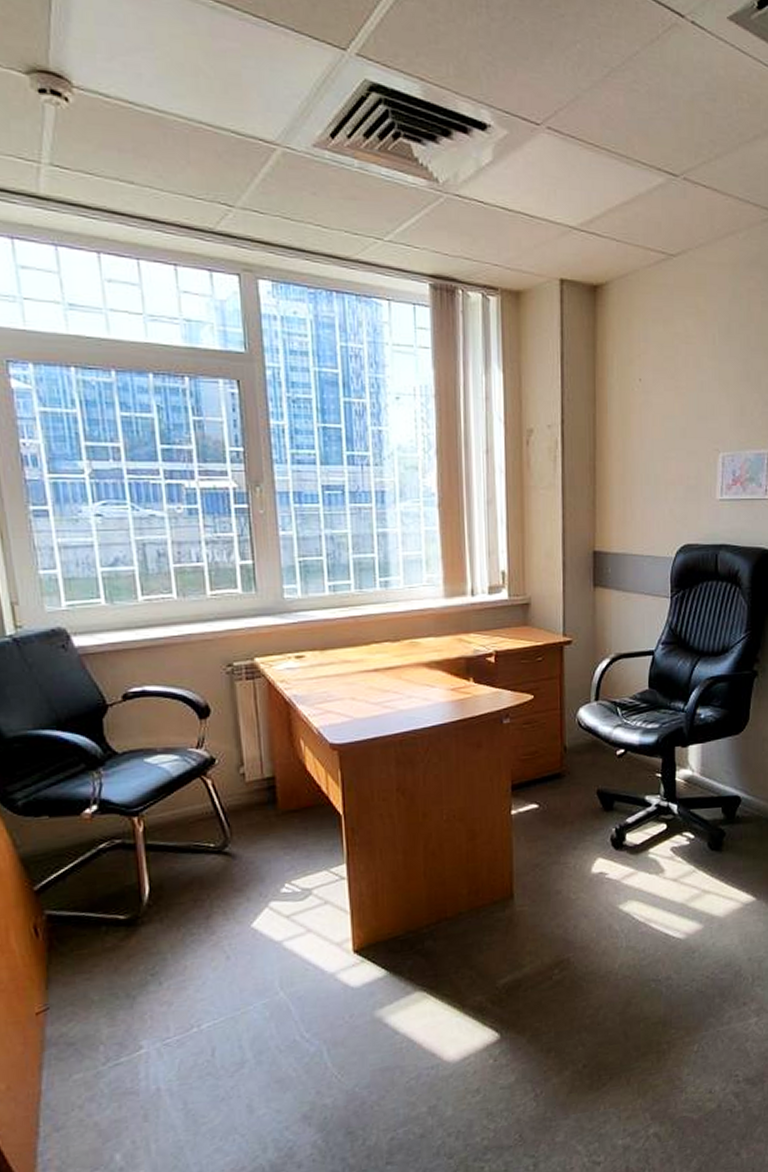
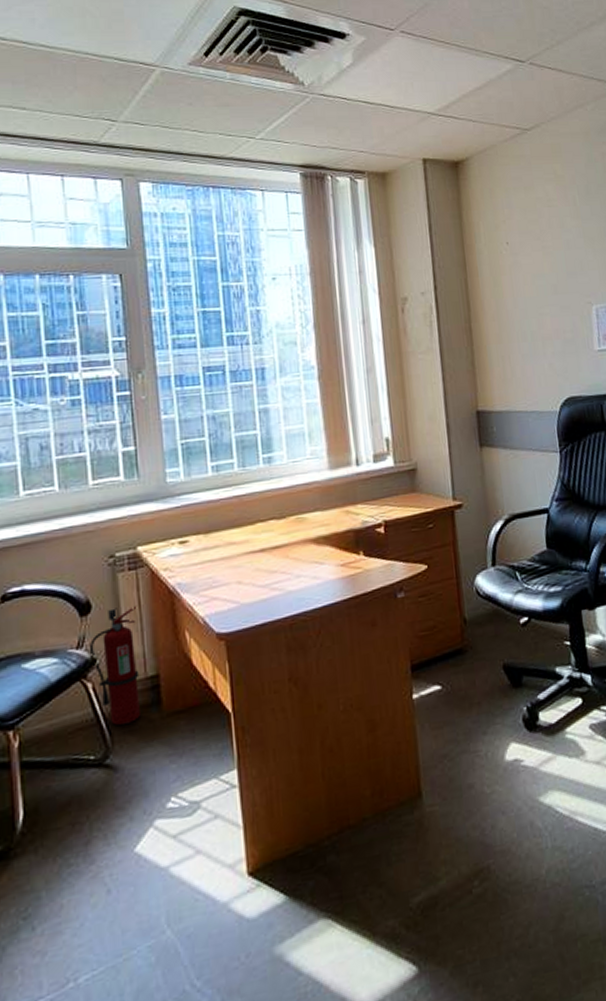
fire extinguisher: none [208,713,257,820] -> present [89,605,140,726]

